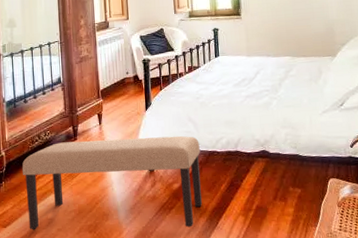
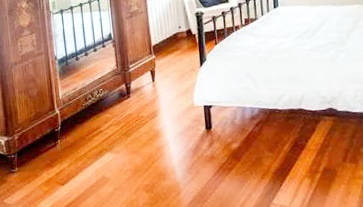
bench: present [21,136,203,230] -> none [76,93,264,189]

